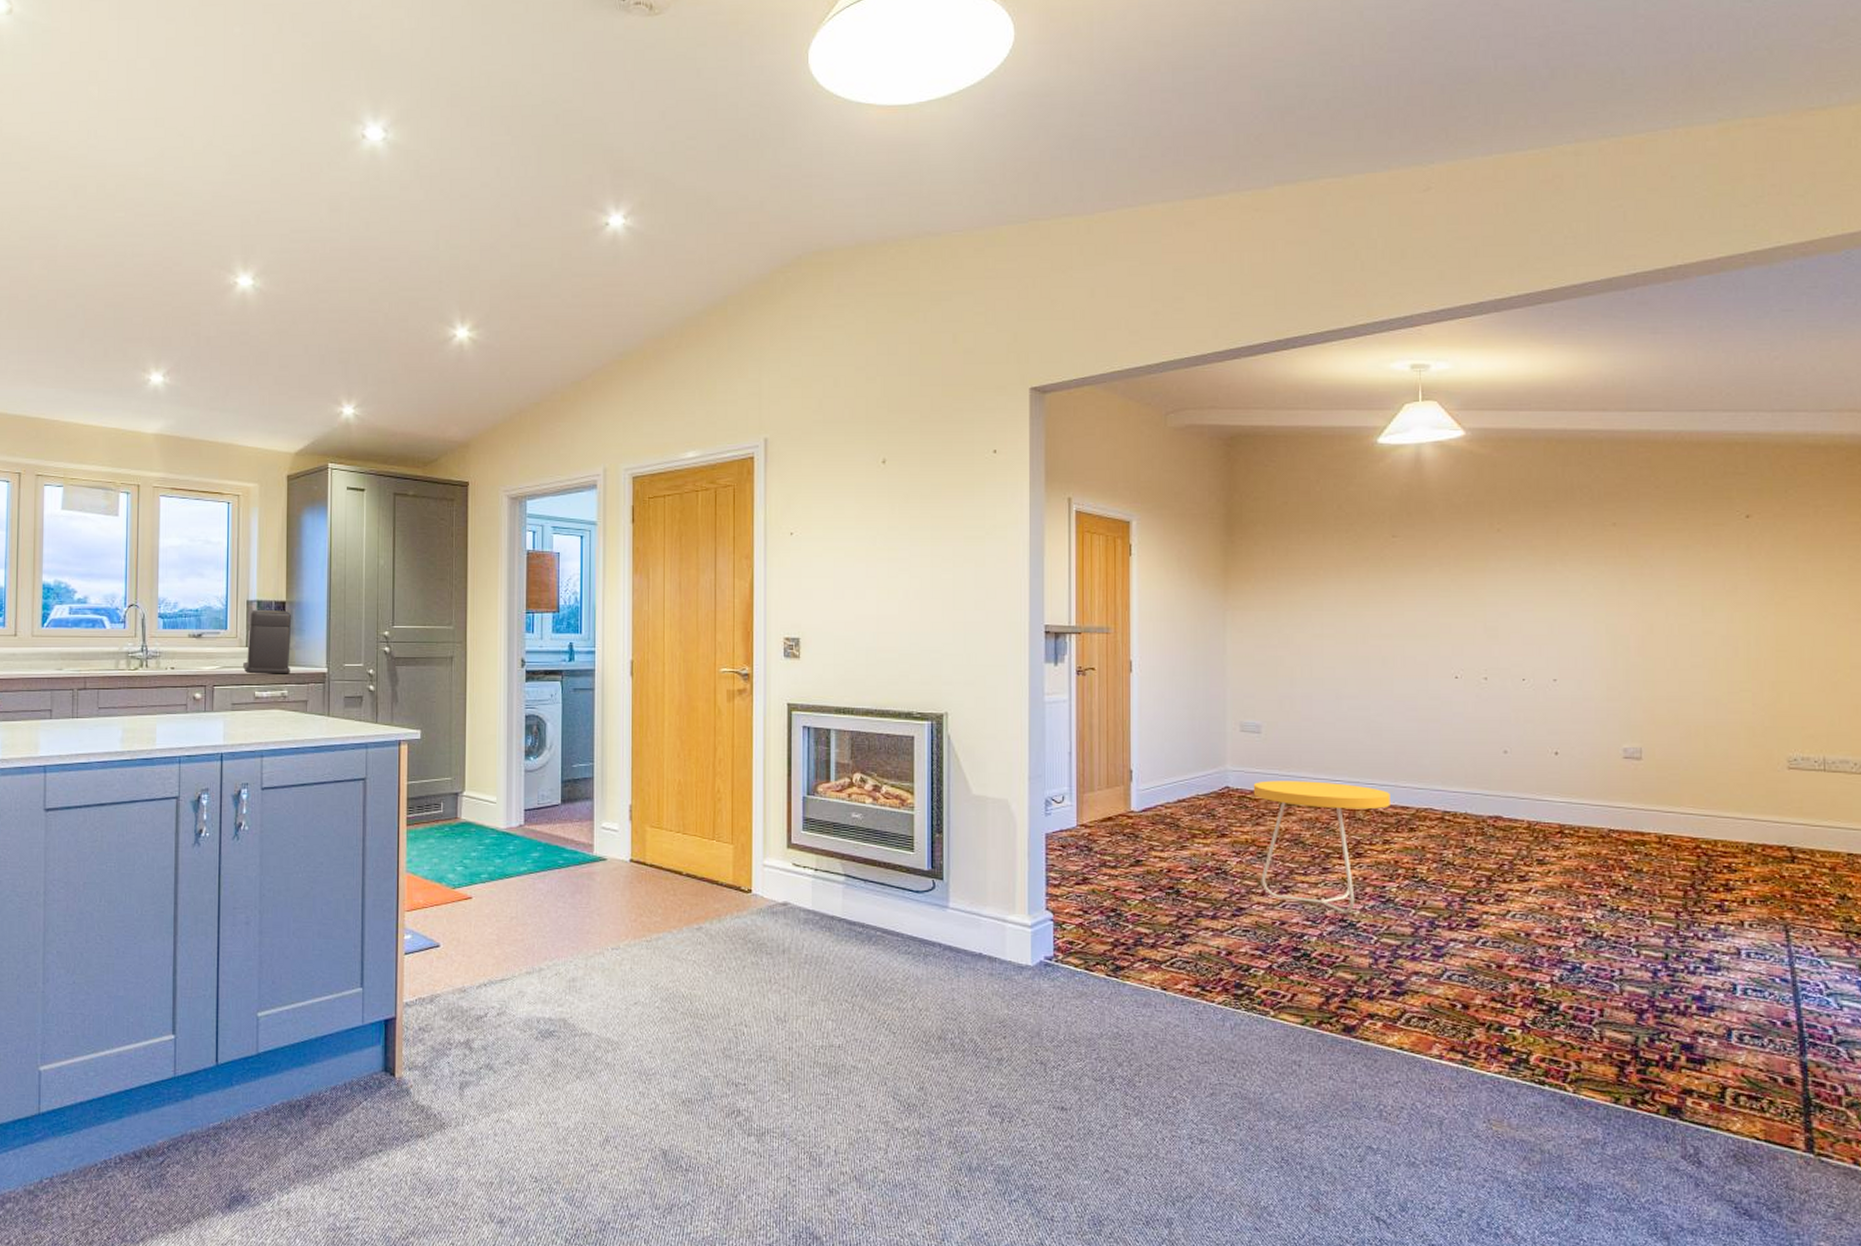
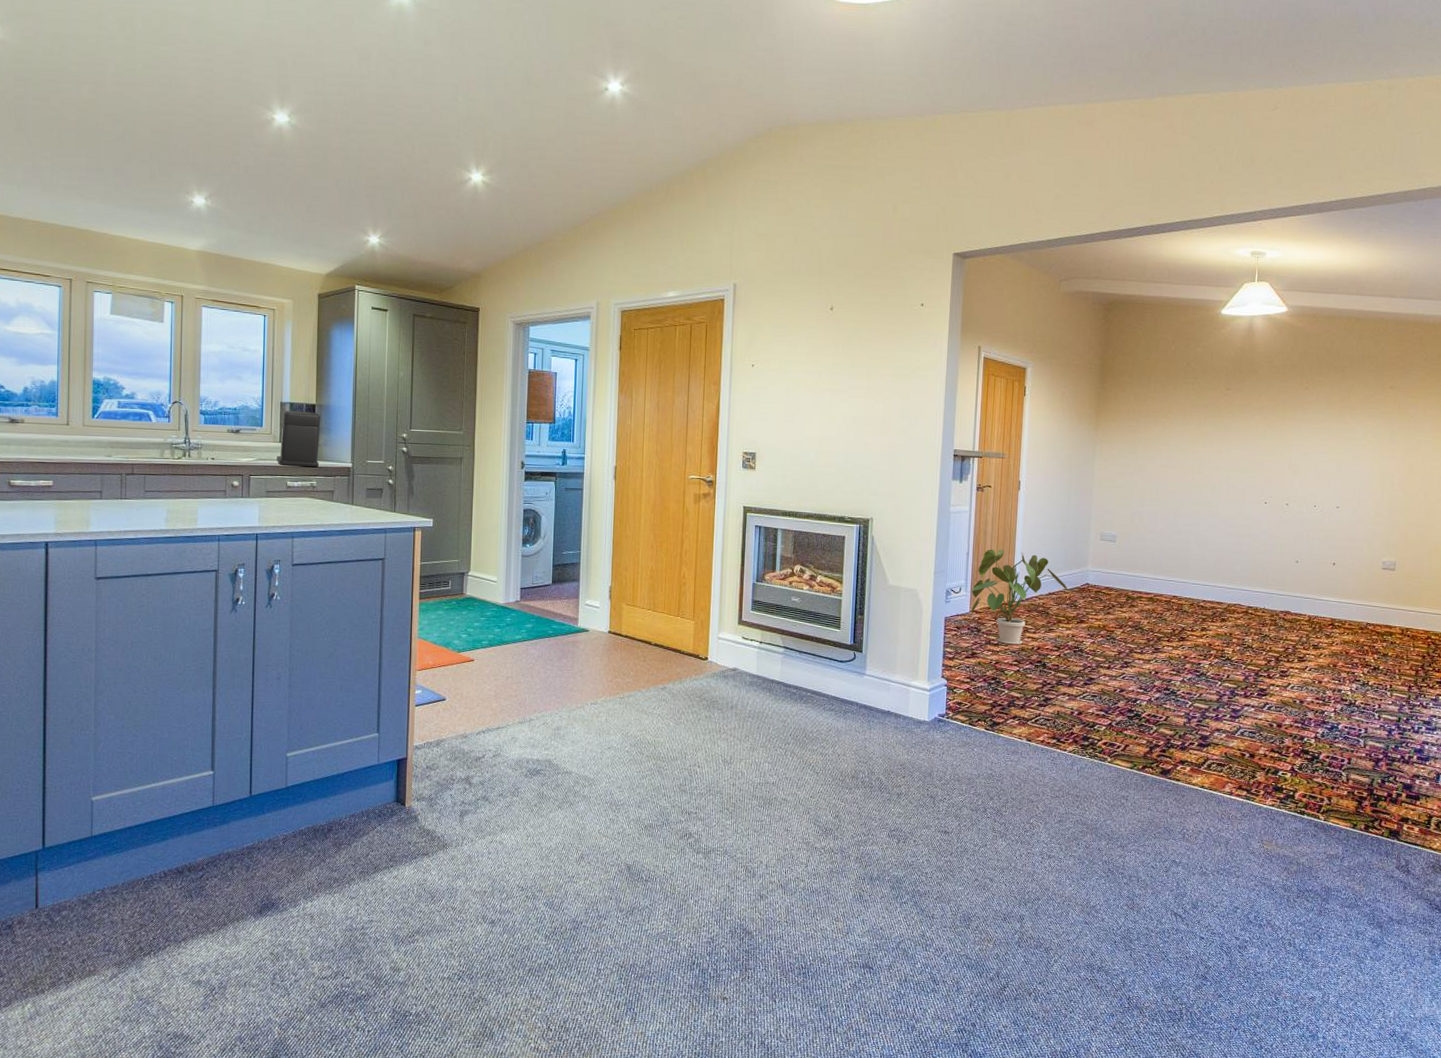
house plant: none [1074,747,1207,868] -> present [968,549,1072,646]
side table: present [1253,780,1390,914] -> none [1106,579,1210,684]

